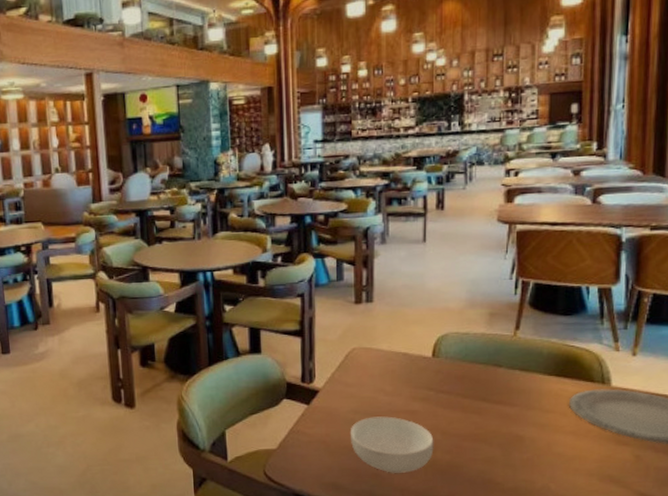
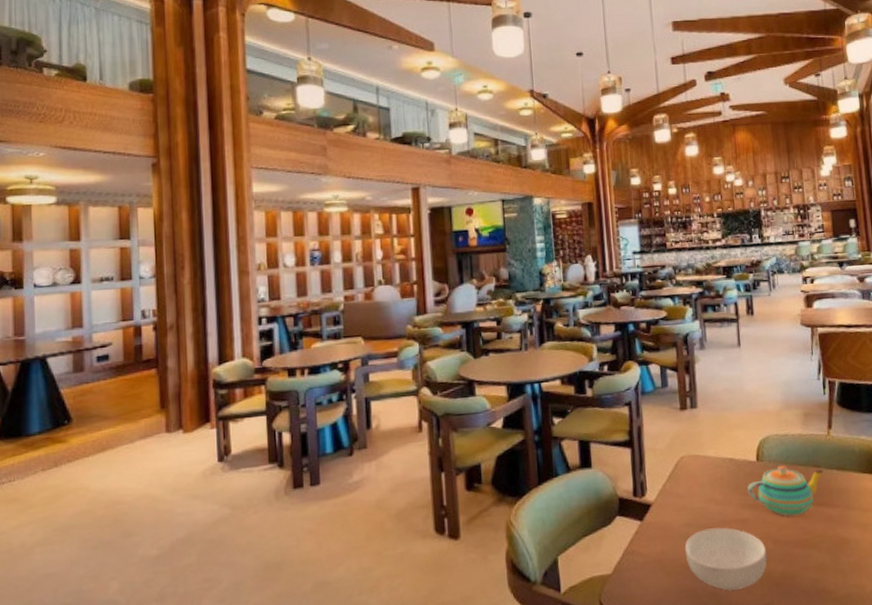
teapot: none [420,363,505,411] -> present [747,466,824,516]

